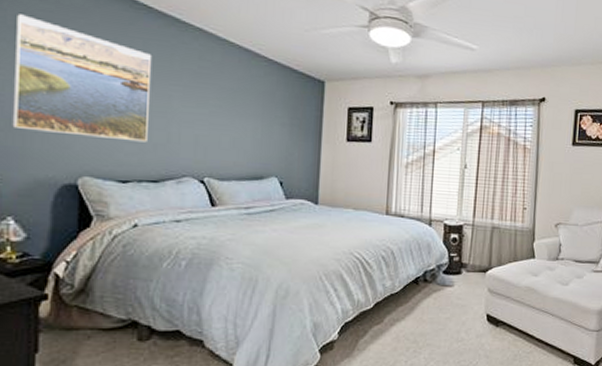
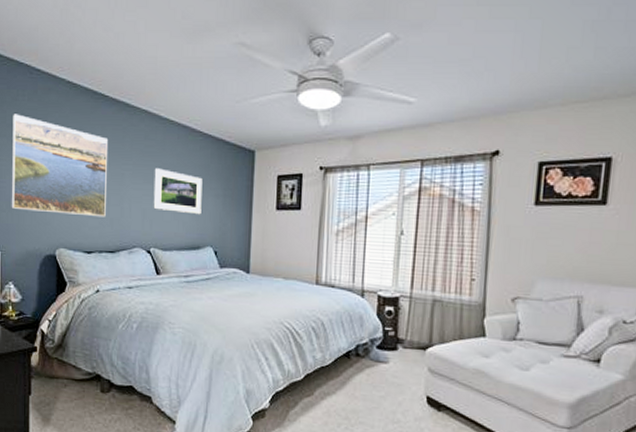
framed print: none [208,91,267,144] -> present [153,168,203,215]

